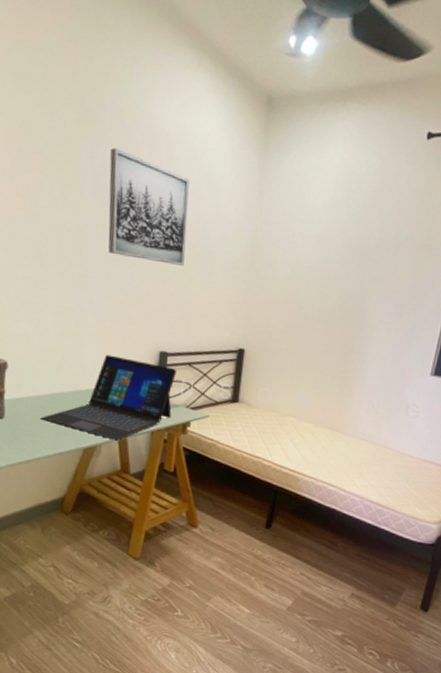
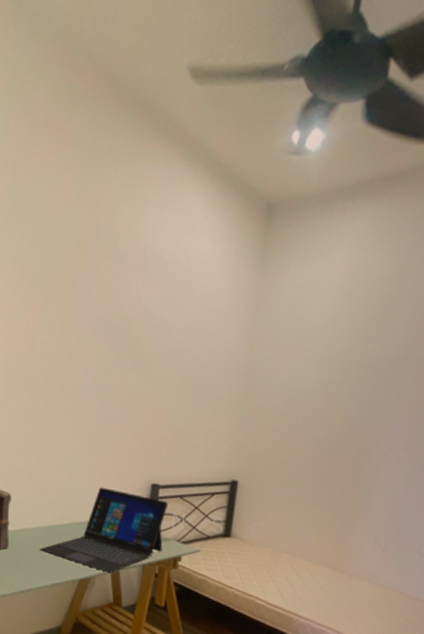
wall art: present [108,148,190,266] -> none [102,276,183,394]

